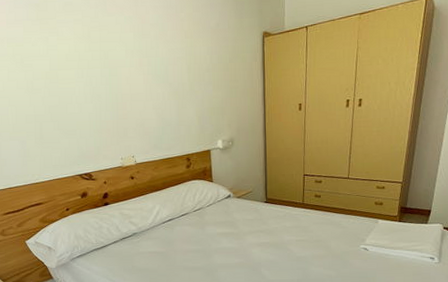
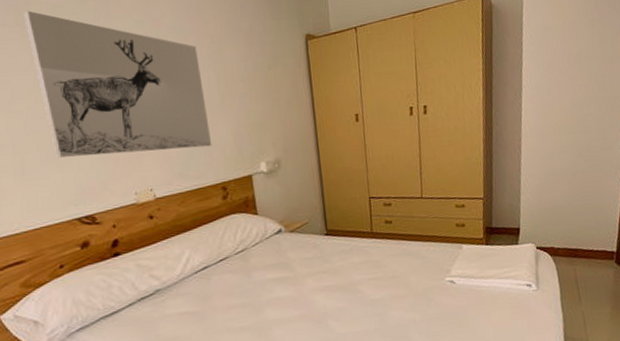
wall art: none [42,7,181,127] -> present [24,10,212,158]

